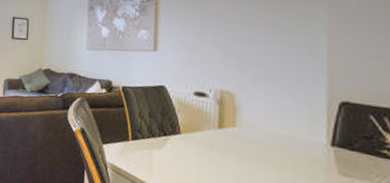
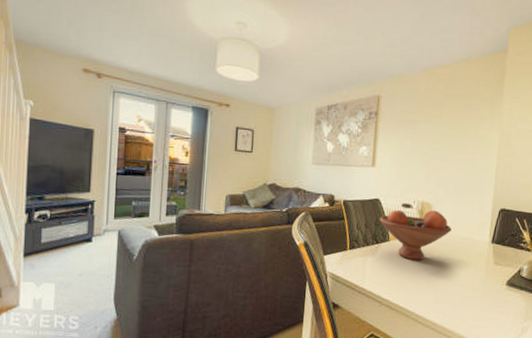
fruit bowl: none [166,98,266,160] -> present [379,210,452,260]

